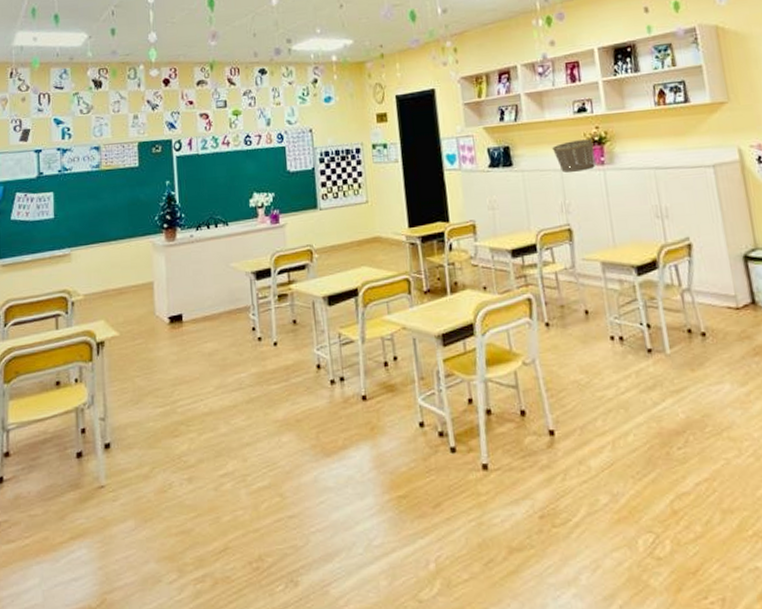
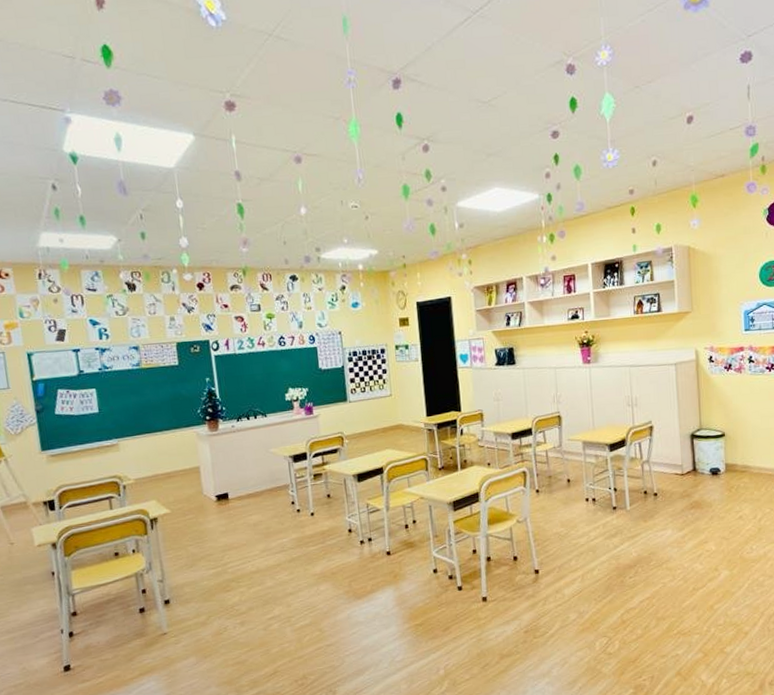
basket: present [552,138,595,173] -> none [549,341,583,370]

